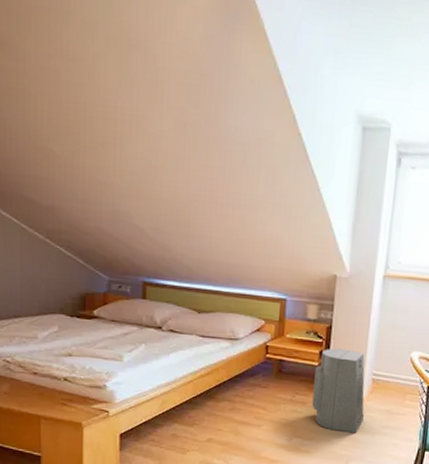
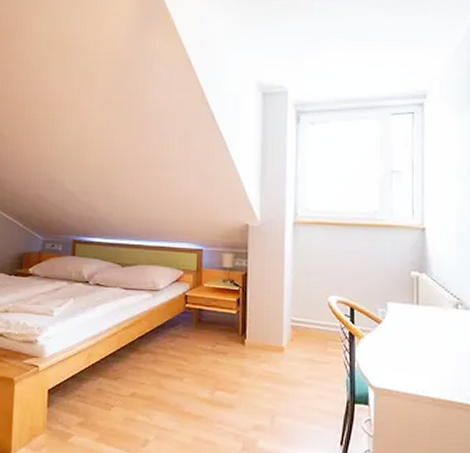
air purifier: present [312,348,365,434] -> none [233,295,286,385]

